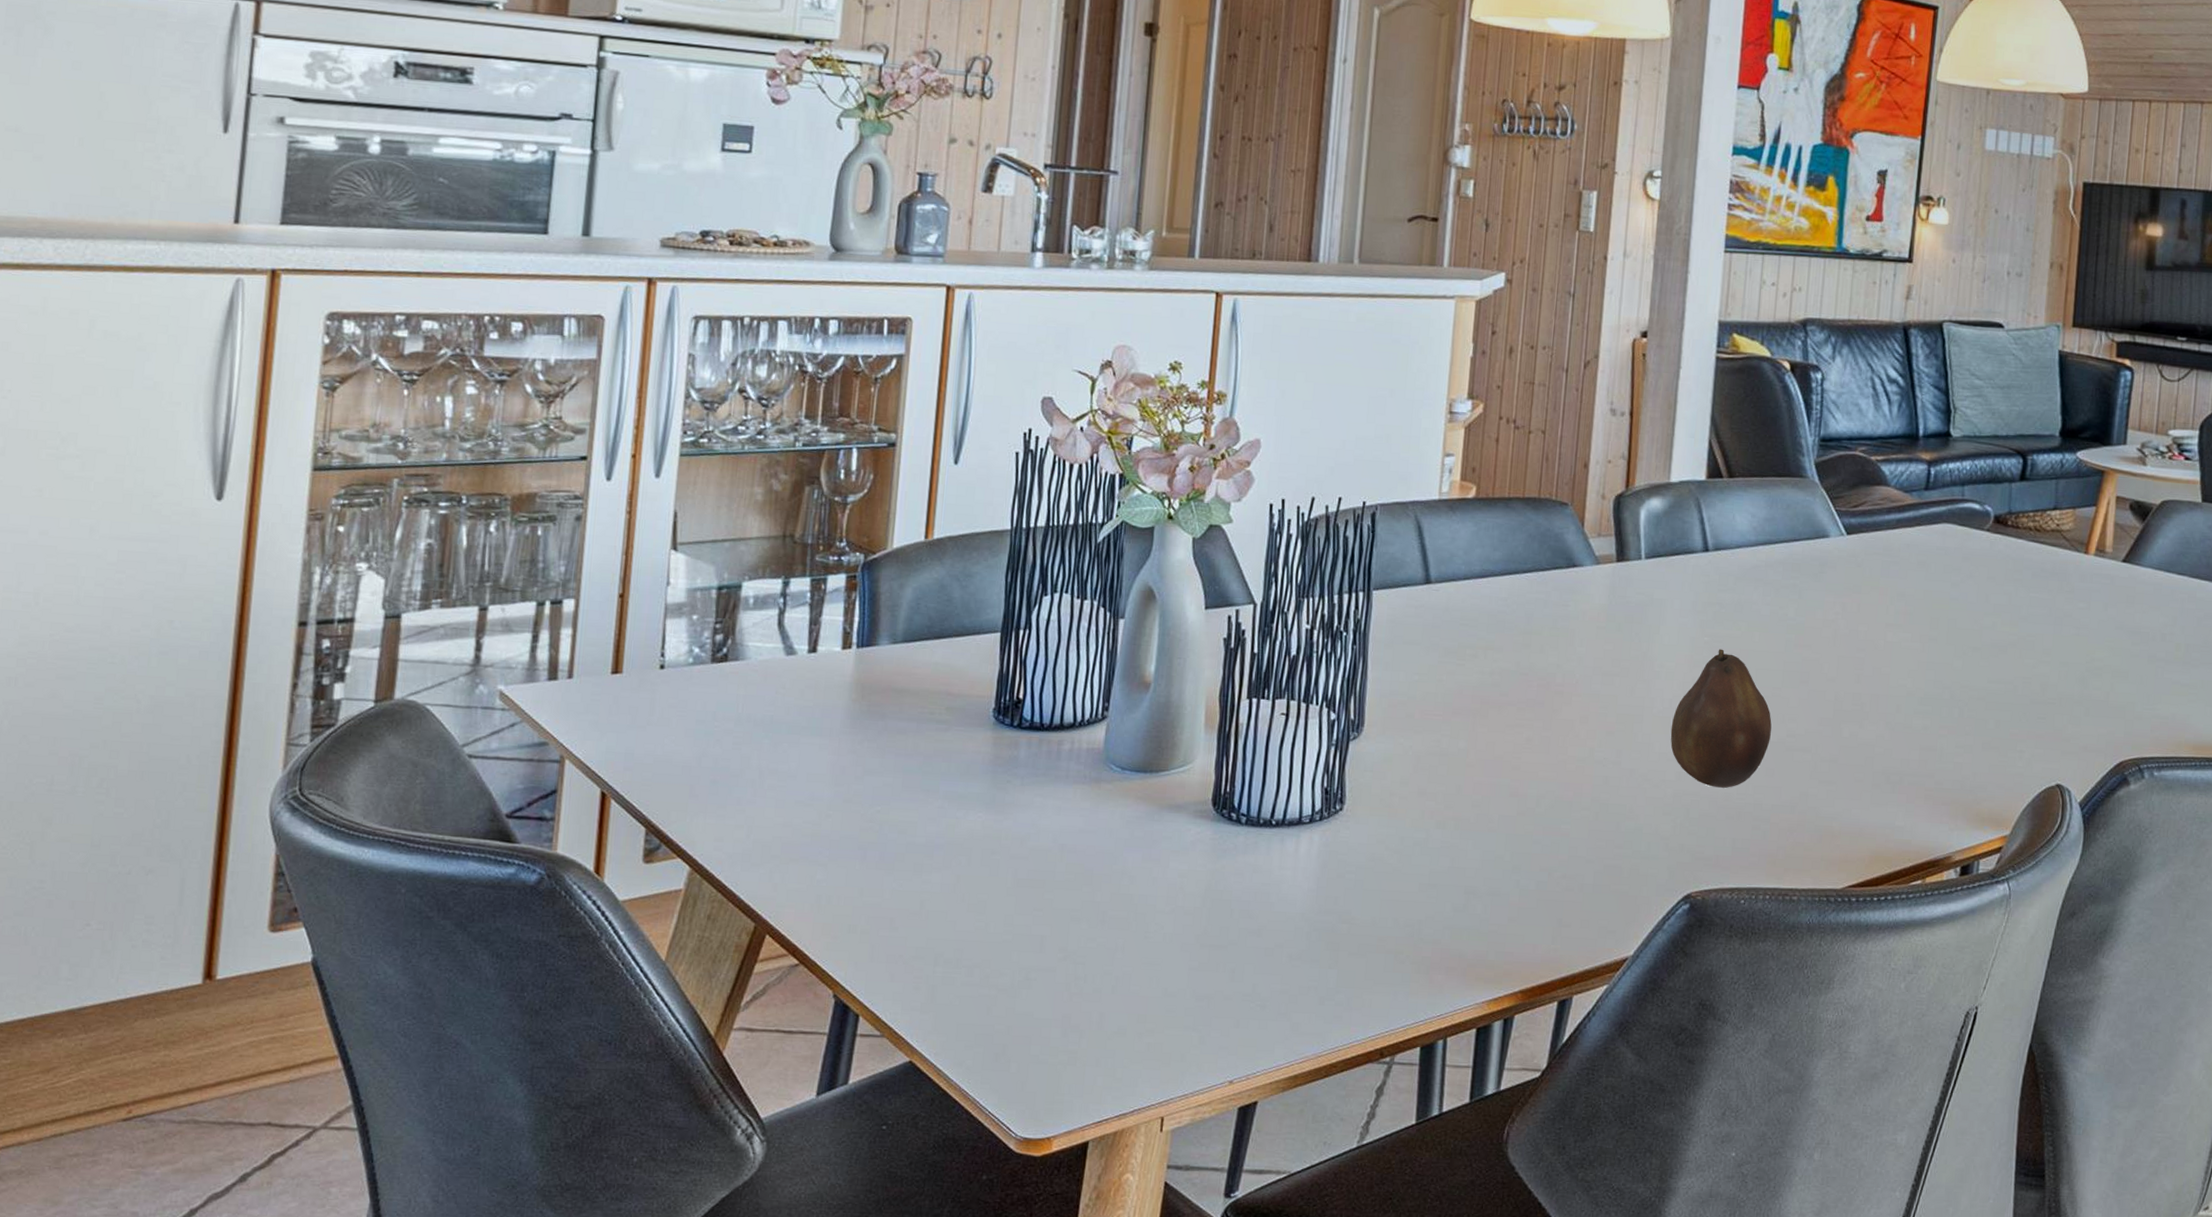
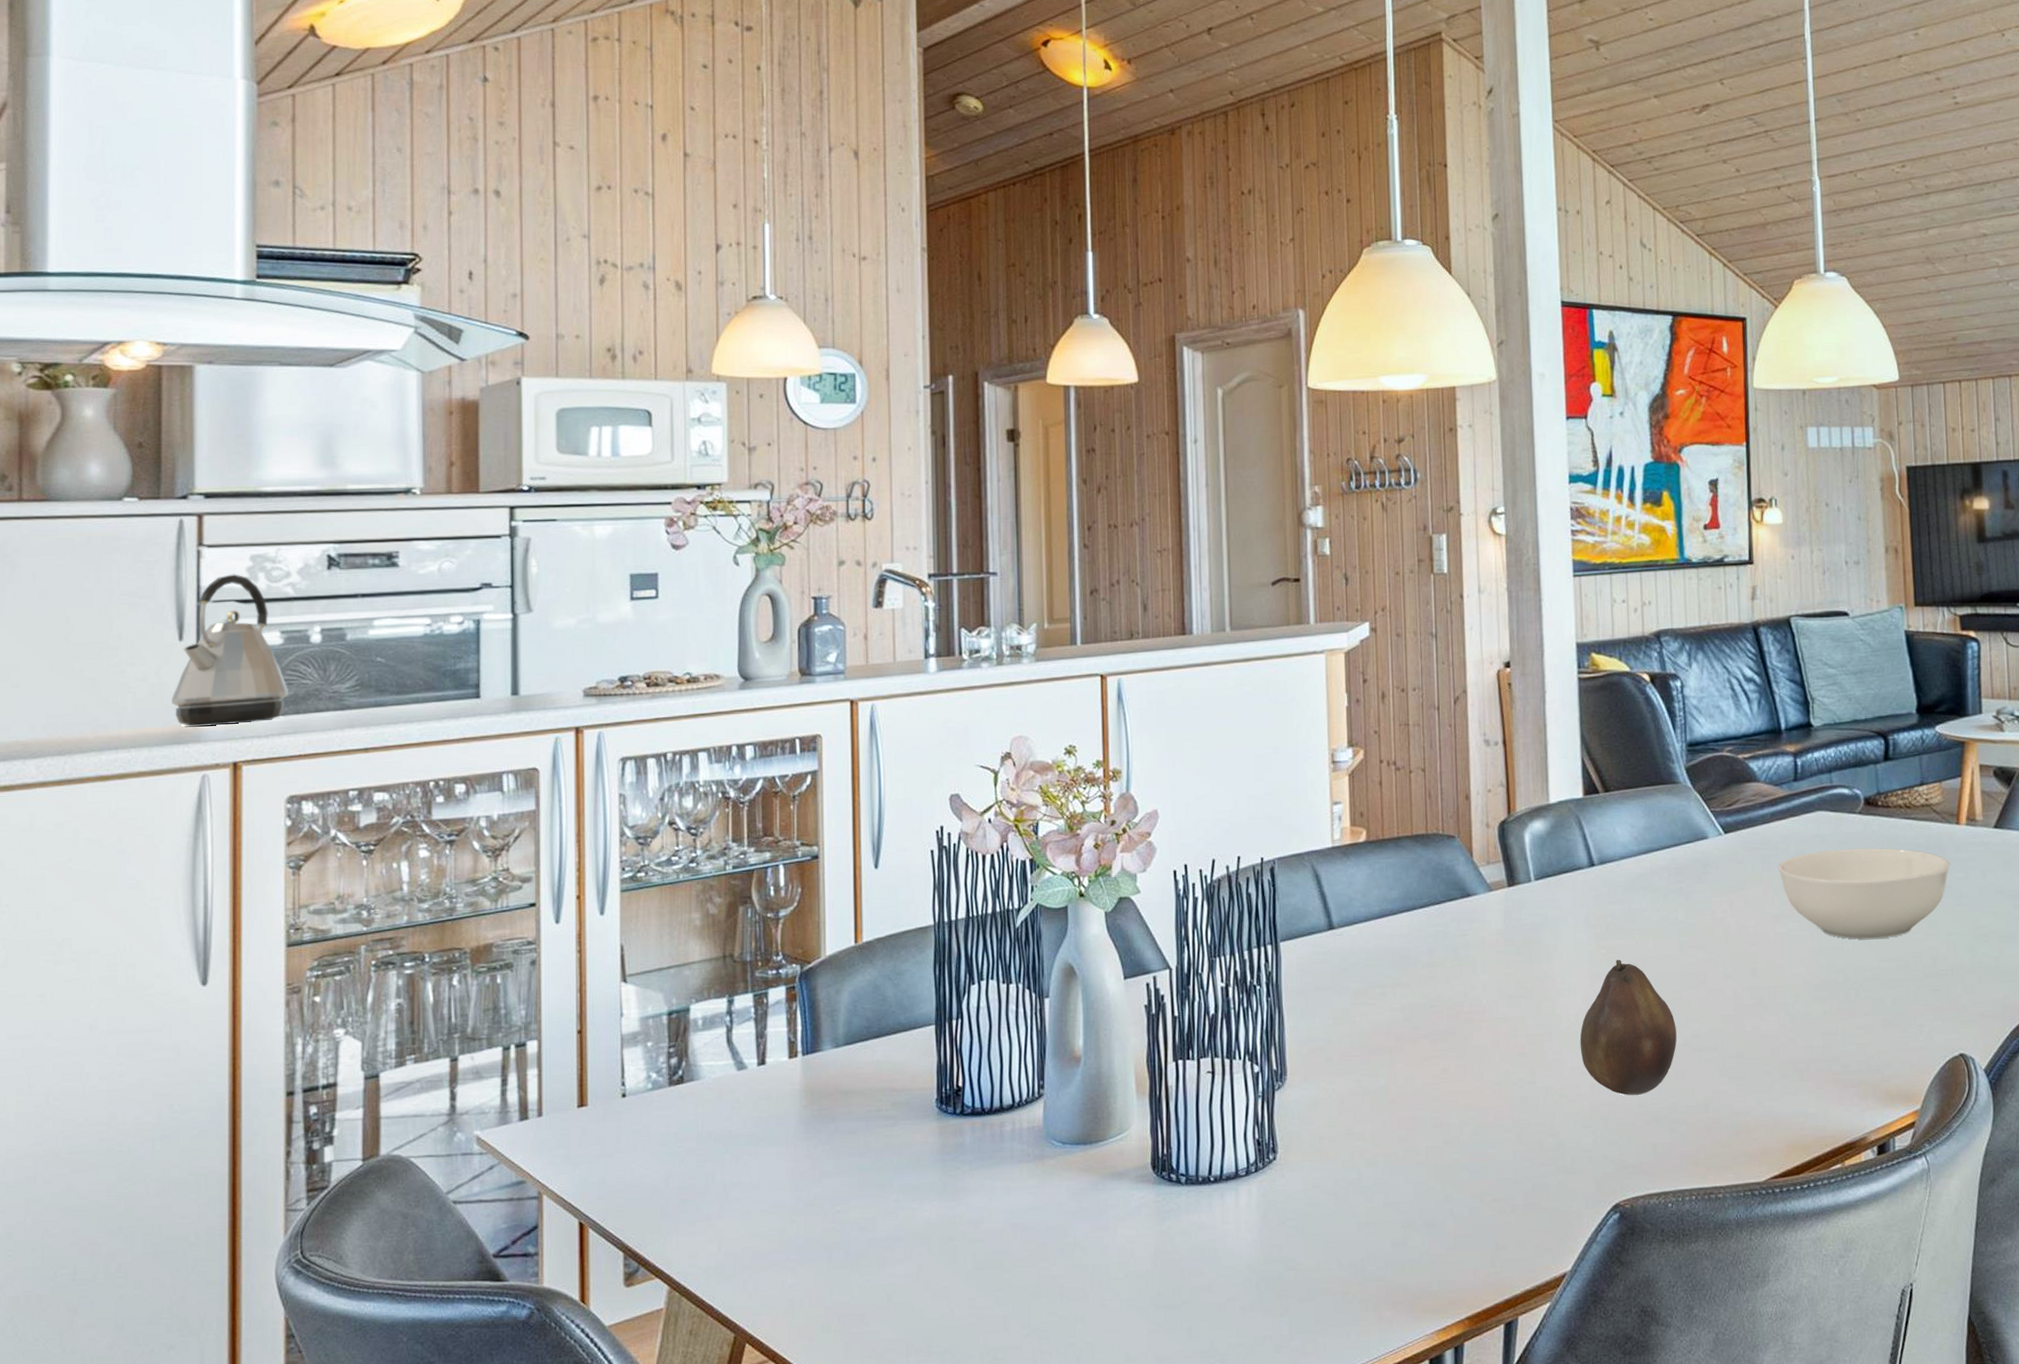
kettle: none [209,68,340,230] -> present [171,574,289,727]
bowl: none [1897,564,2073,660] -> present [1778,848,1950,939]

